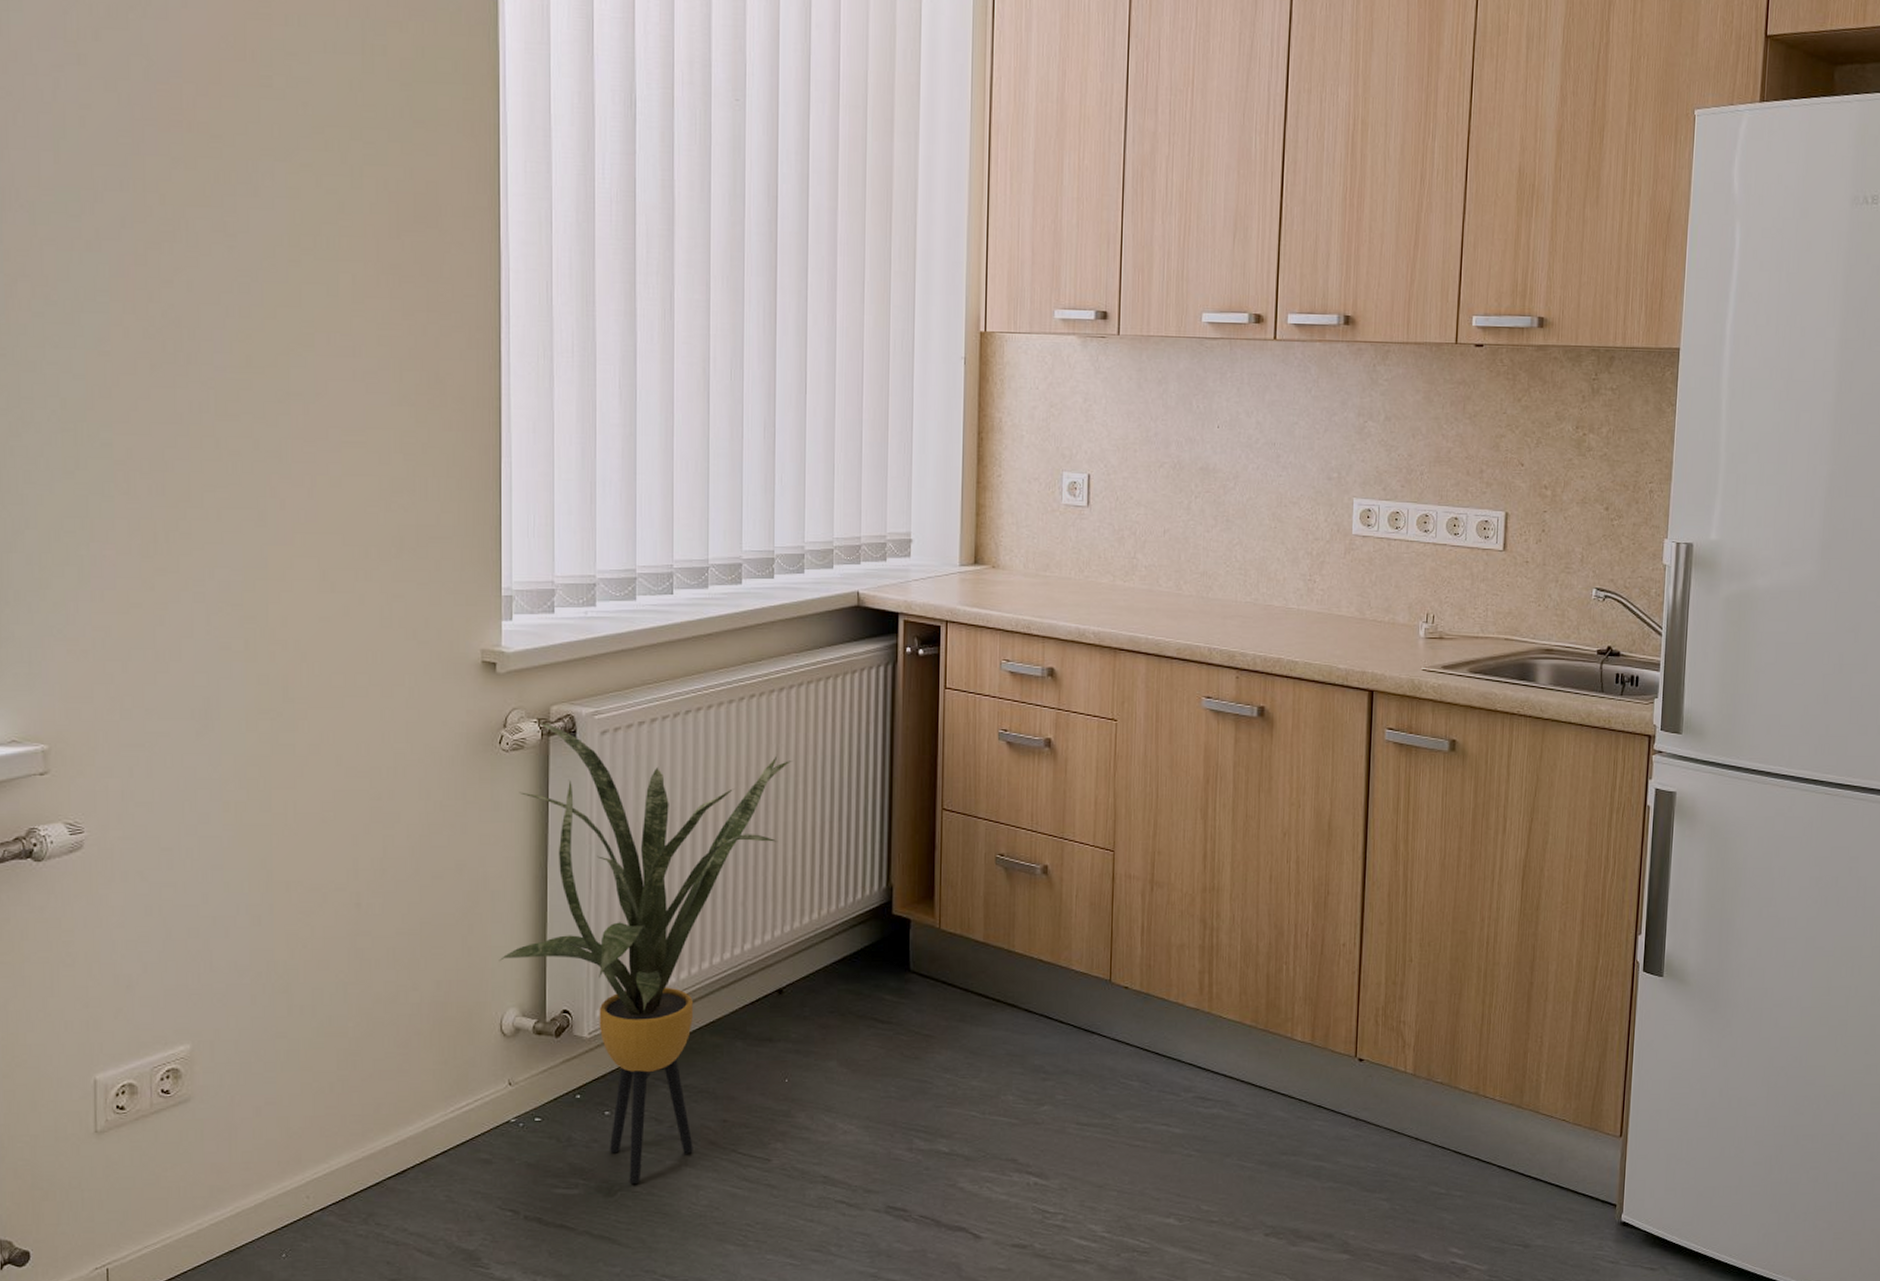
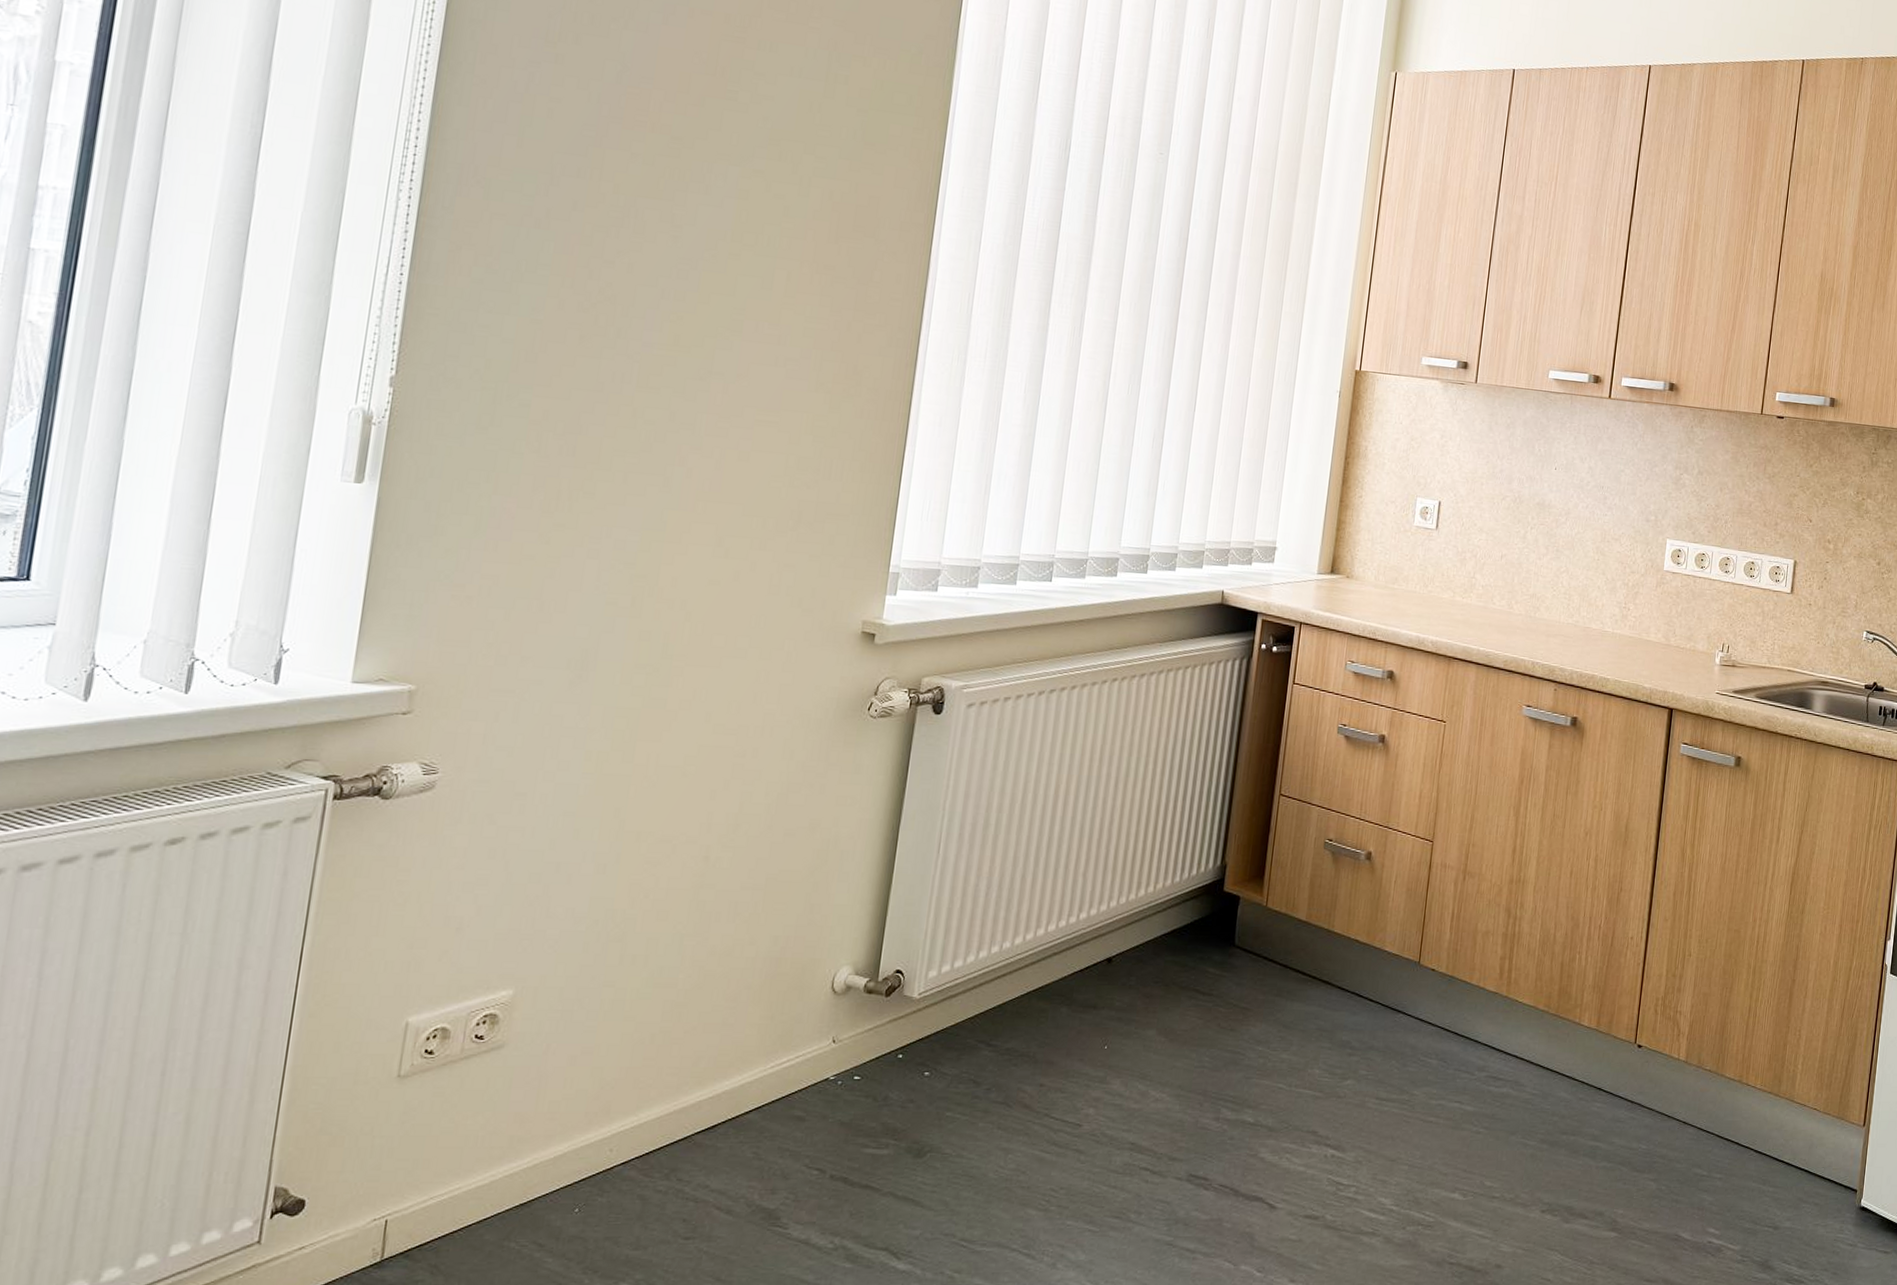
house plant: present [499,721,792,1184] -> none [839,691,1145,1145]

